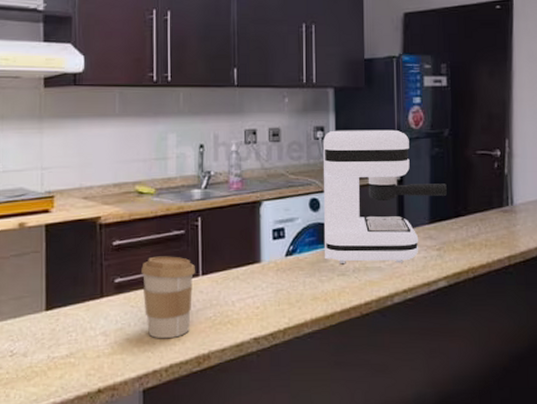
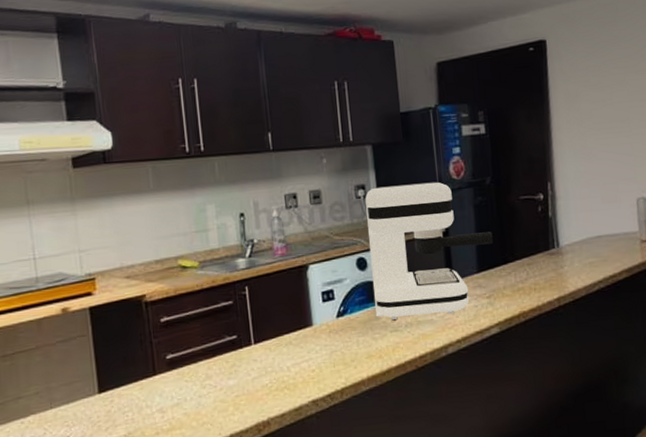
coffee cup: present [141,256,195,339] -> none [192,327,247,411]

